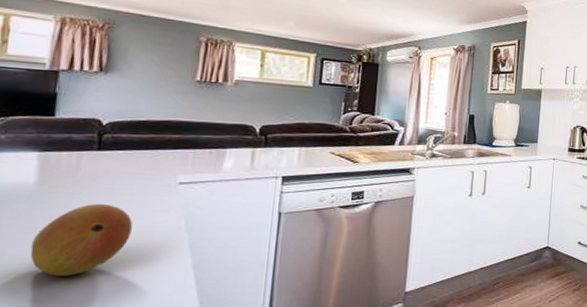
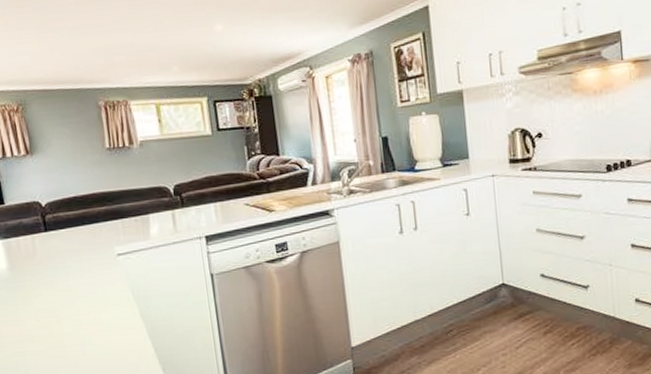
fruit: present [30,203,133,276] -> none [19,282,91,352]

